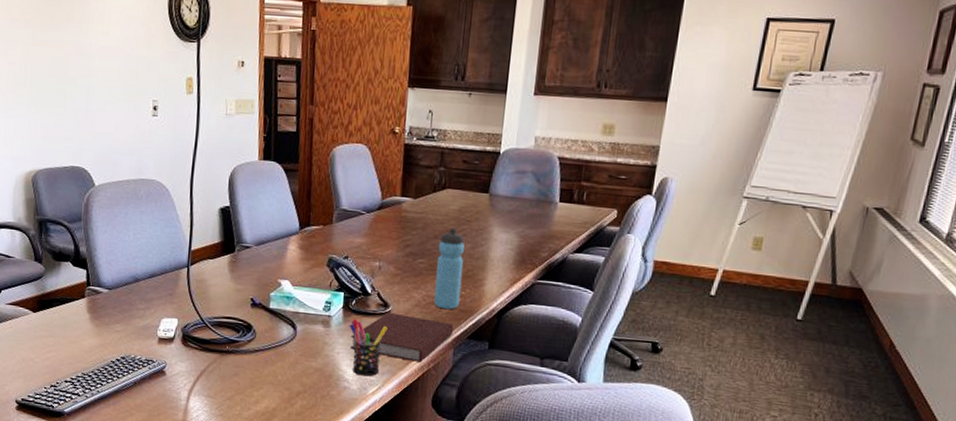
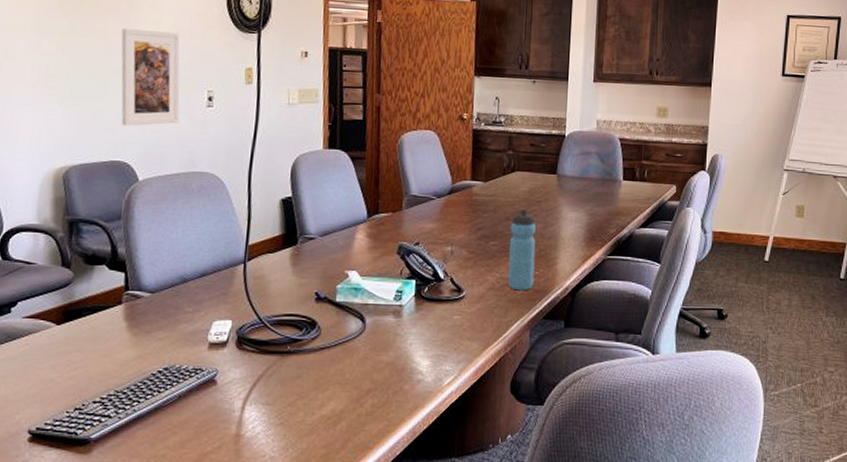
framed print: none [75,37,128,134] -> present [121,28,180,126]
pen holder: present [349,318,388,377] -> none [422,306,462,367]
notebook: present [350,312,453,362] -> none [423,297,529,347]

